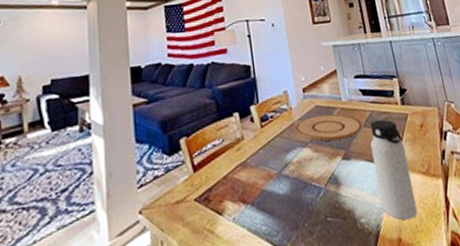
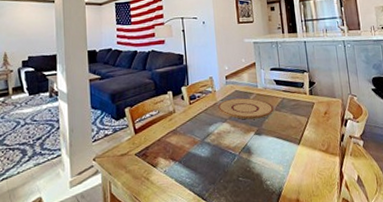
water bottle: present [370,119,418,221] -> none [280,105,315,186]

